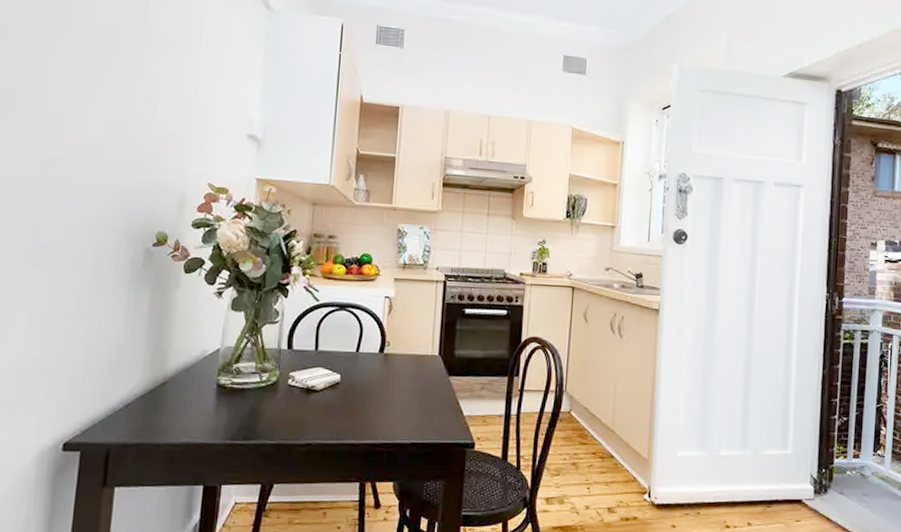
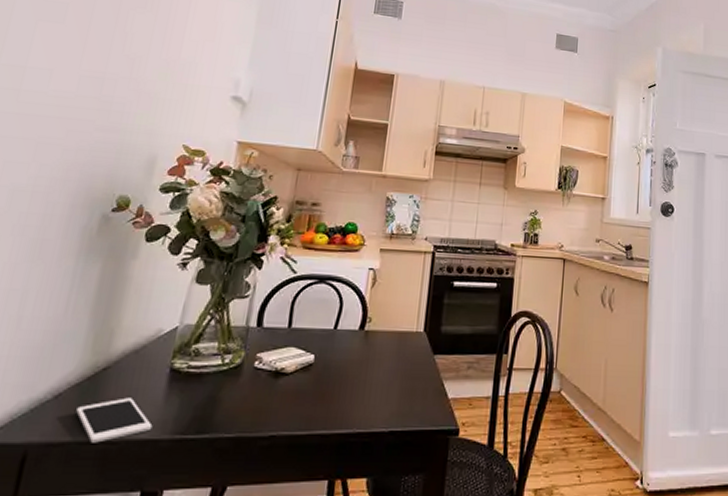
cell phone: none [144,408,207,445] -> present [76,397,153,443]

